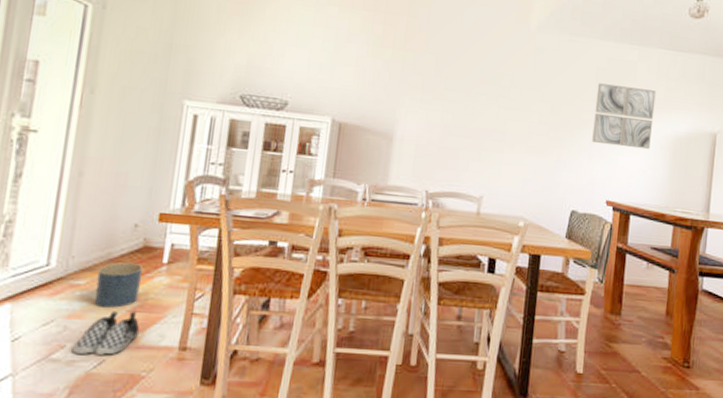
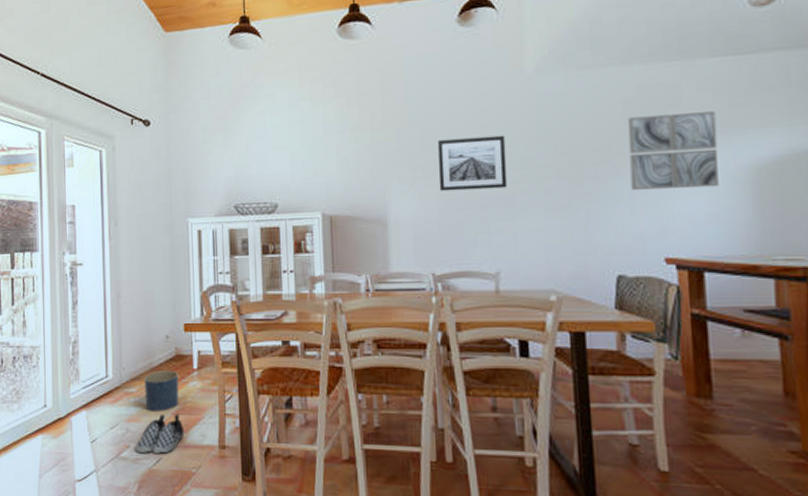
wall art: none [444,70,506,124] -> present [438,135,508,192]

